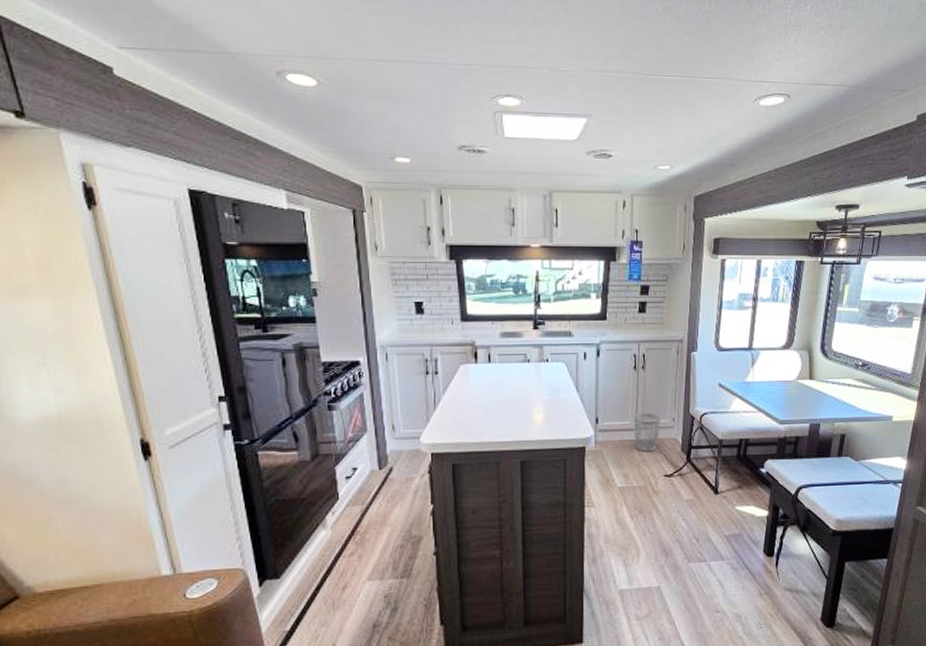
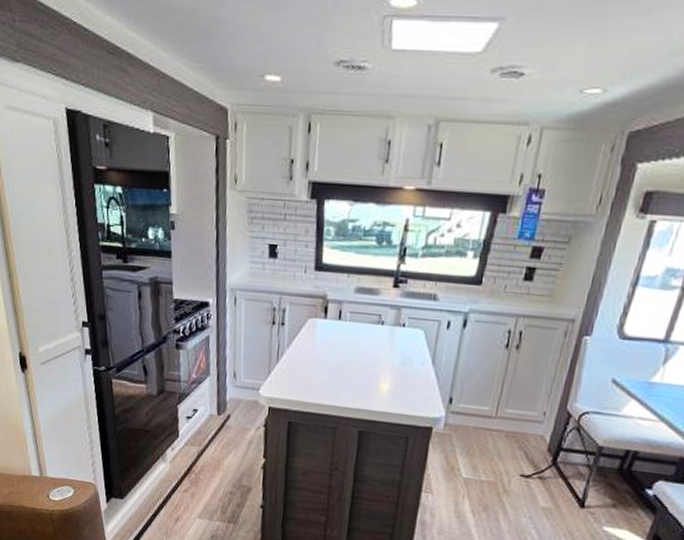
wastebasket: present [634,413,661,452] -> none [491,399,529,446]

